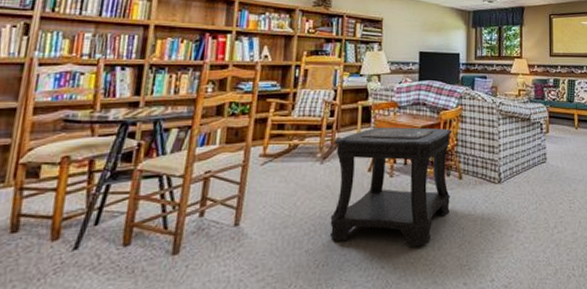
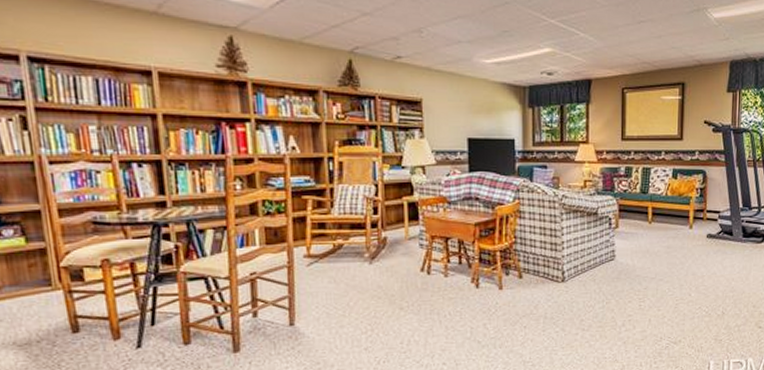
side table: present [330,127,452,247] -> none [381,224,510,345]

